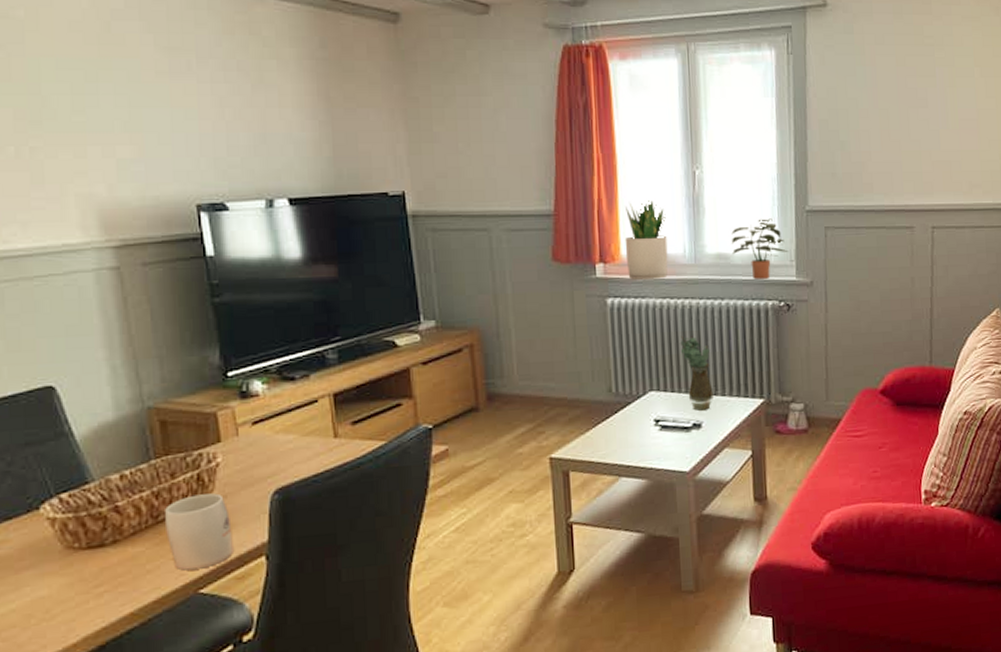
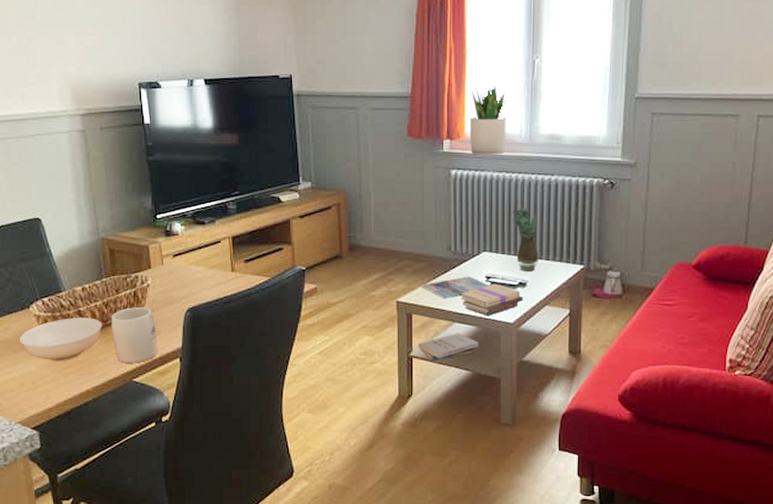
bowl: none [25,514,152,579] -> present [20,318,102,361]
magazine: none [578,421,659,450] -> present [421,276,489,299]
books: none [579,489,651,525] -> present [418,333,479,360]
books: none [627,427,699,466] -> present [461,283,523,316]
potted plant: present [731,218,789,281] -> none [564,104,616,160]

